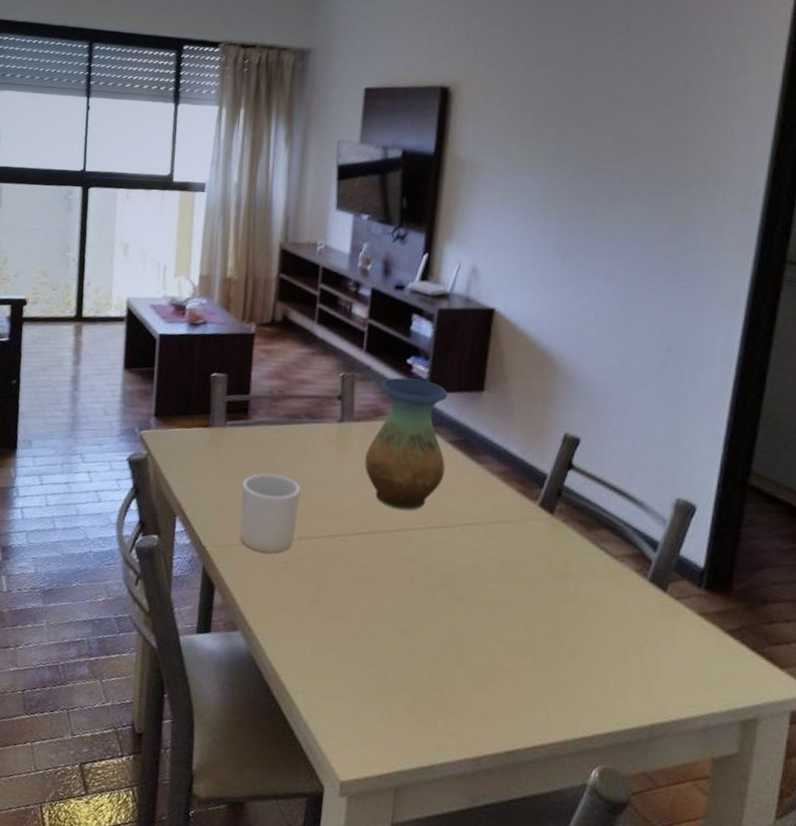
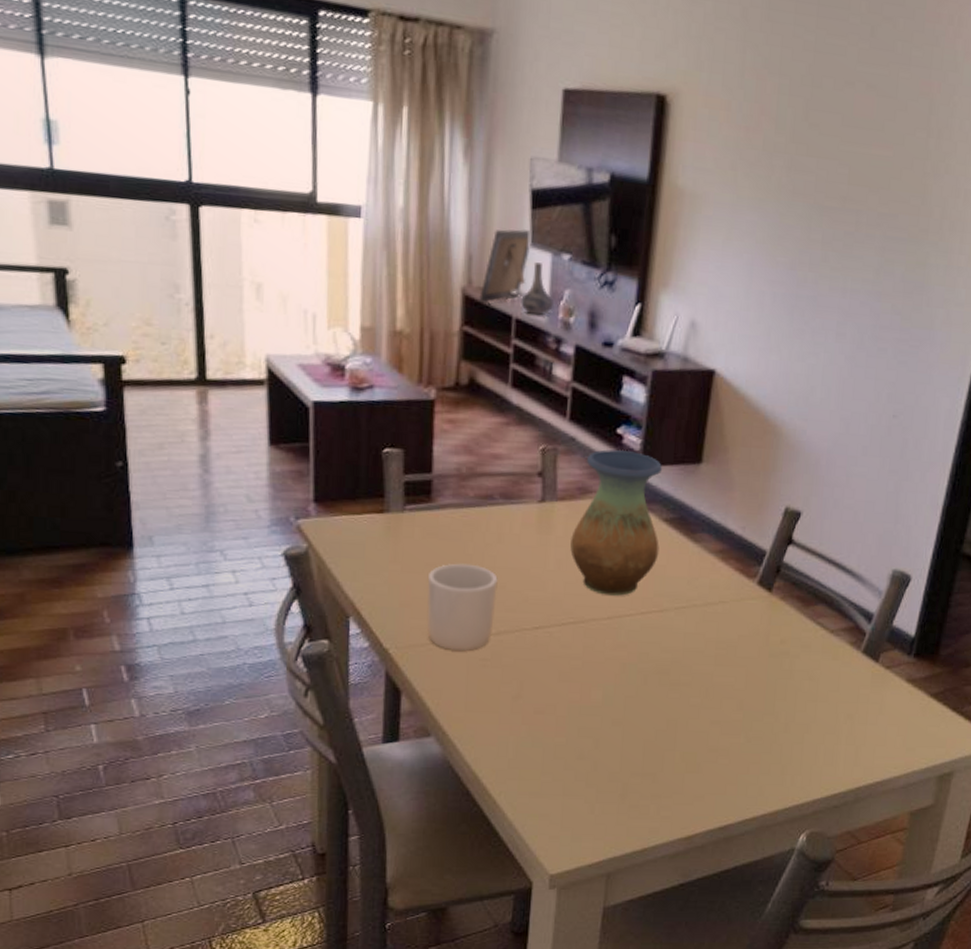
picture frame: none [292,195,337,255] -> present [478,228,532,303]
decorative vase: none [327,222,355,264] -> present [521,262,555,315]

